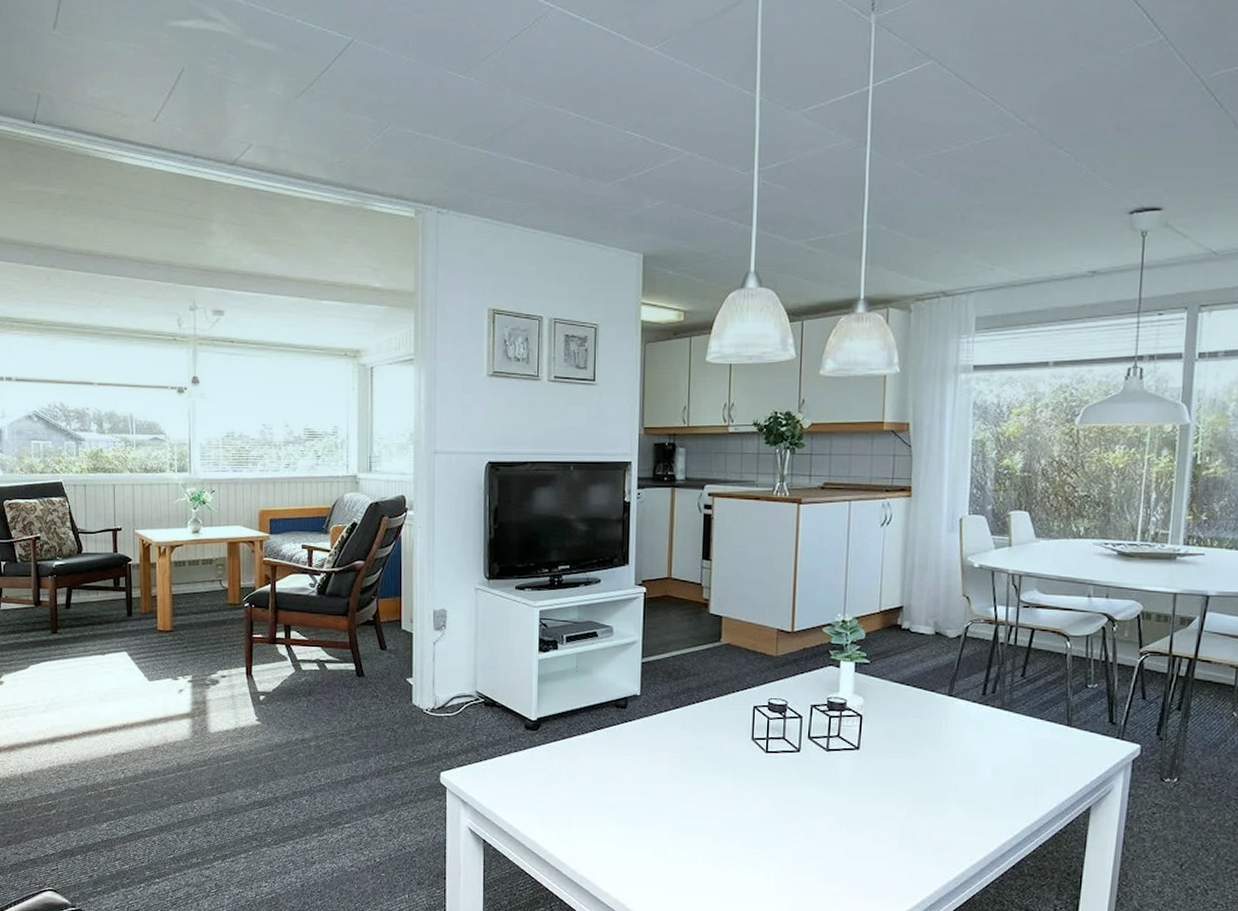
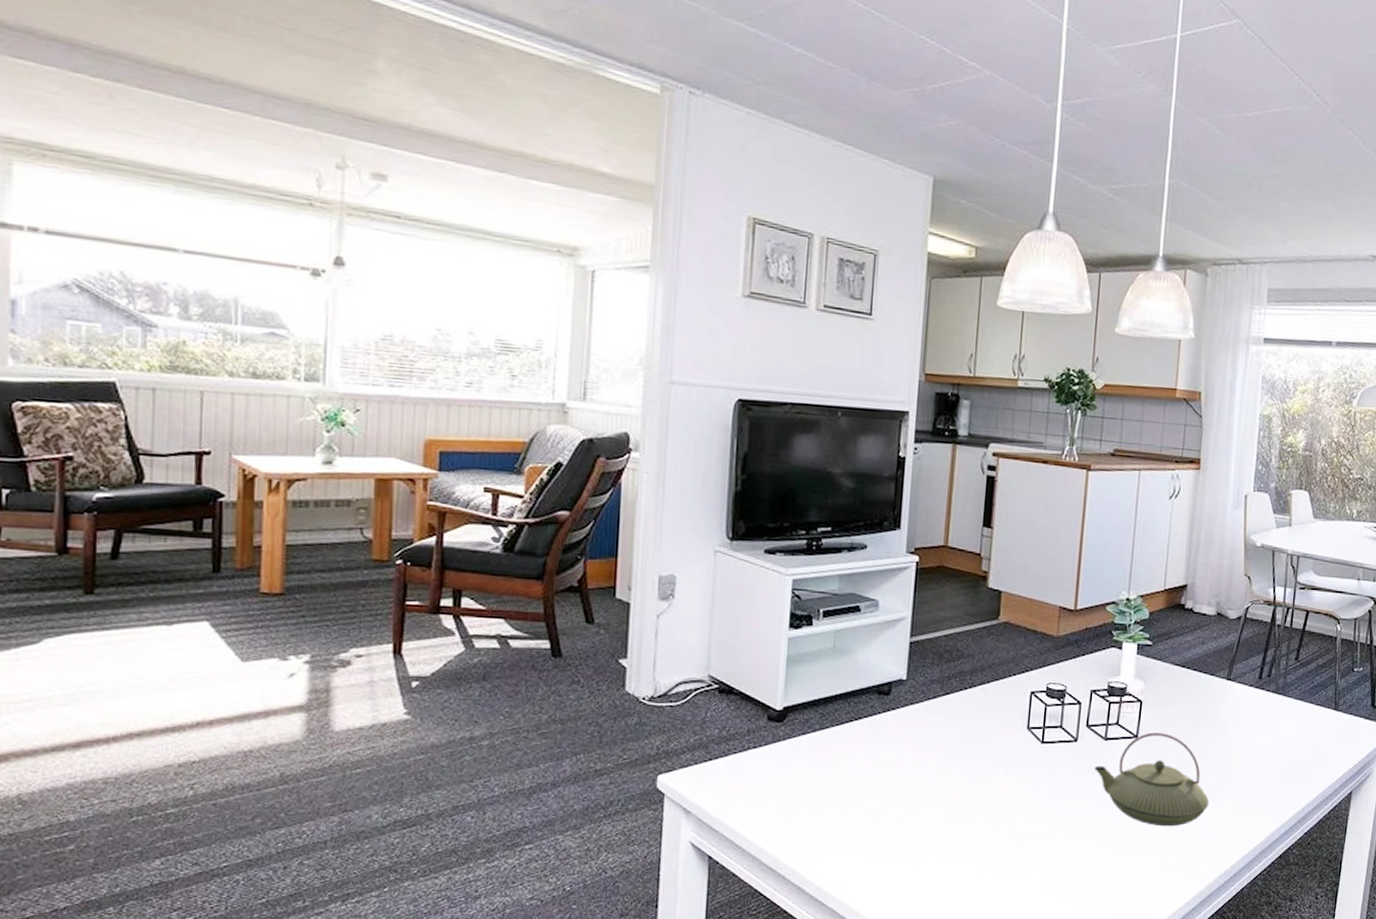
teapot: none [817,745,935,834] -> present [1094,732,1210,827]

